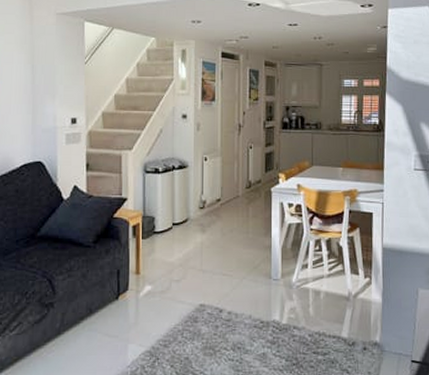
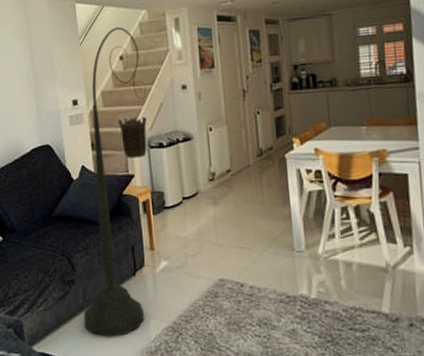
floor lamp: none [60,50,147,363] -> present [84,27,147,337]

